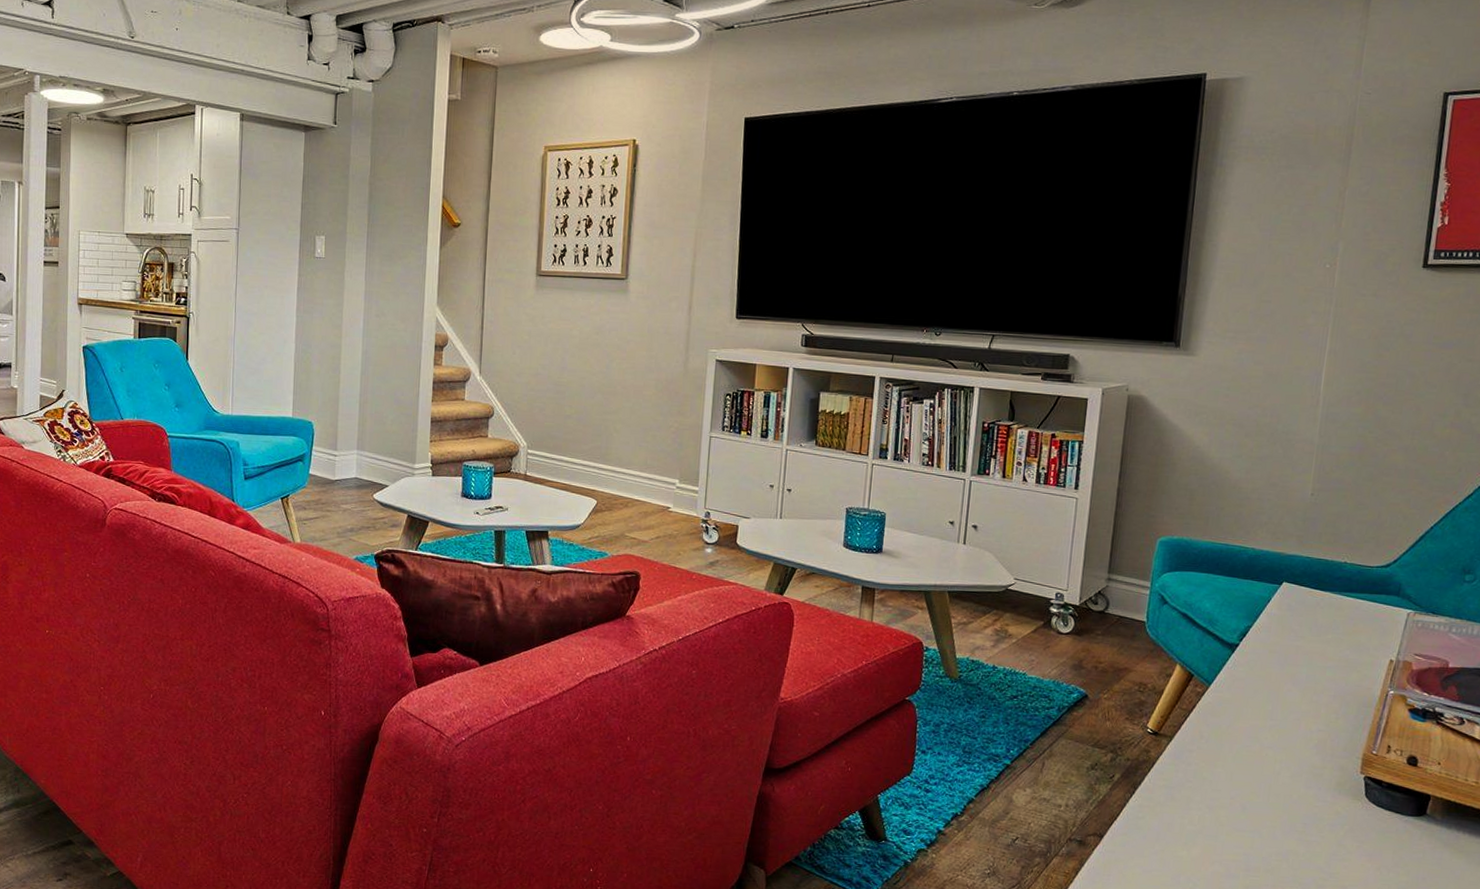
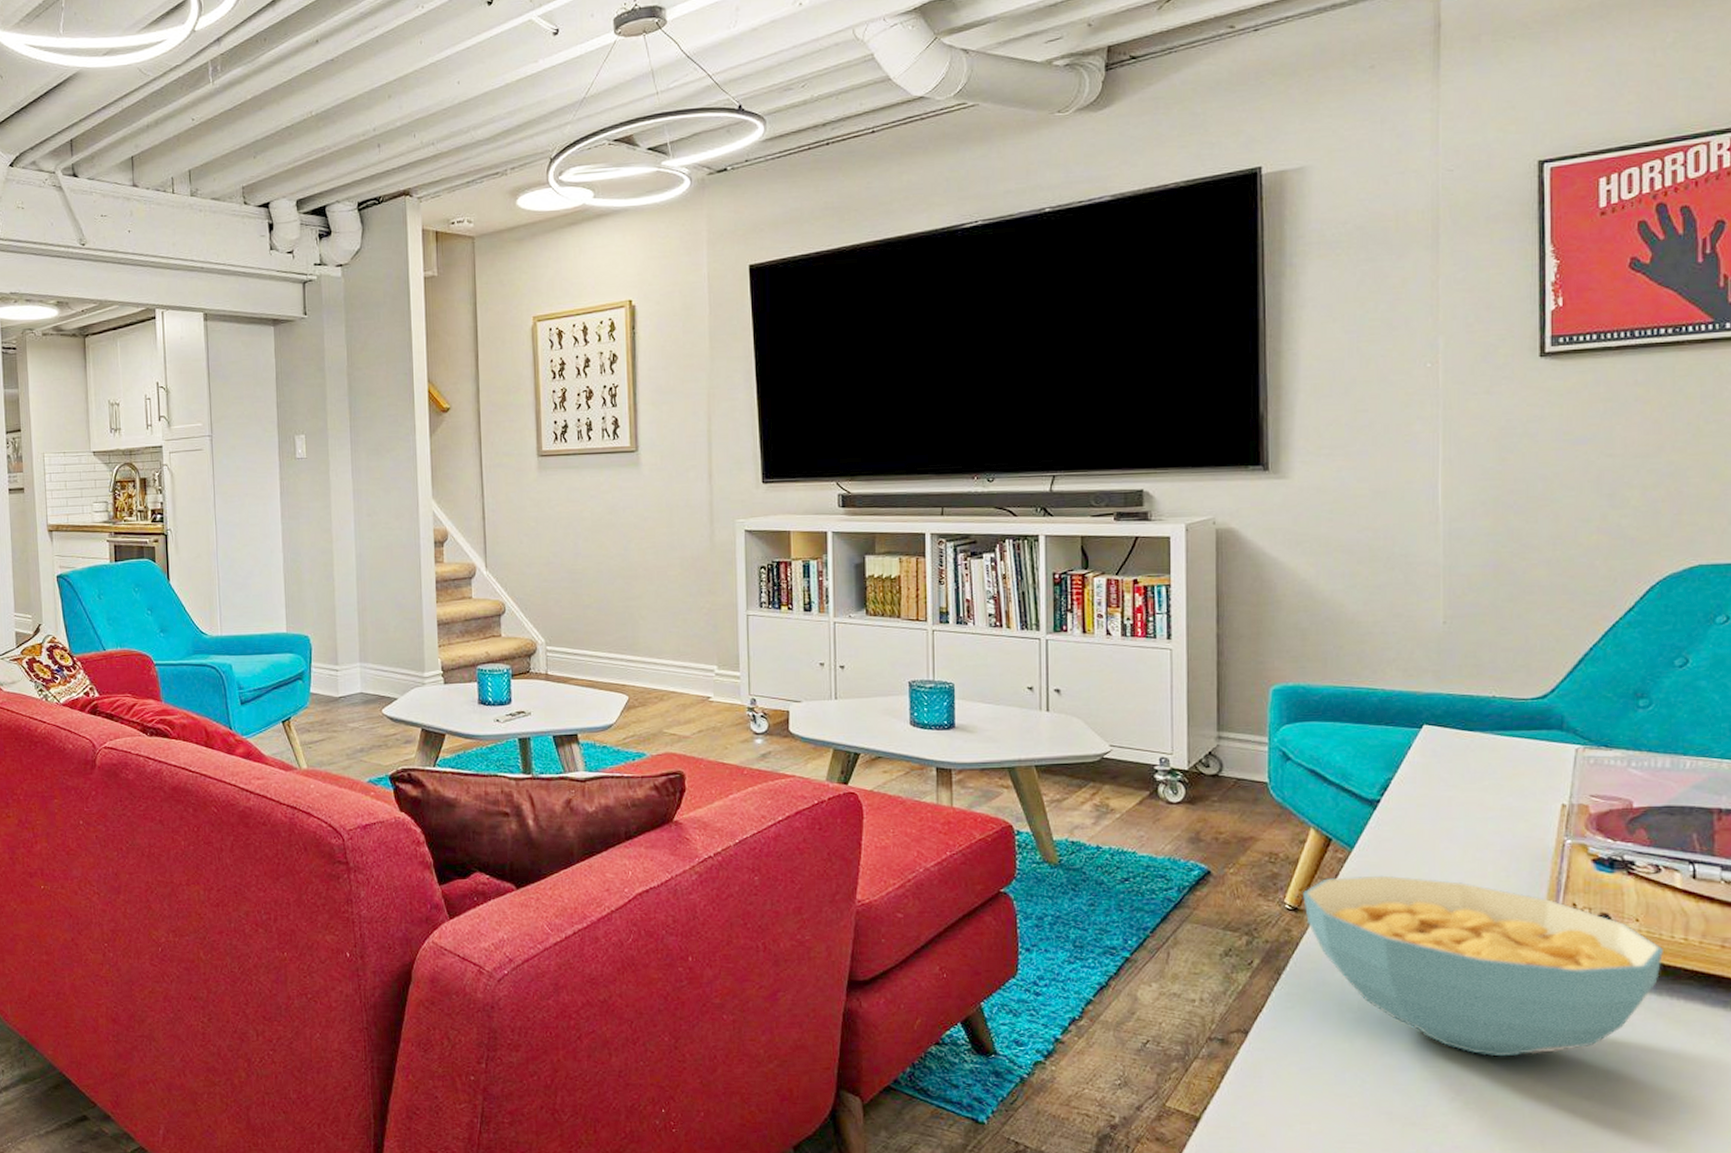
cereal bowl: none [1163,708,1457,872] -> present [1303,875,1663,1057]

